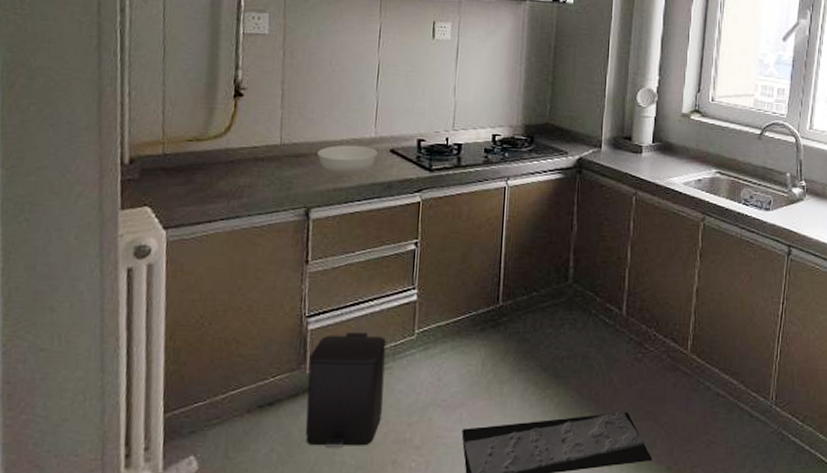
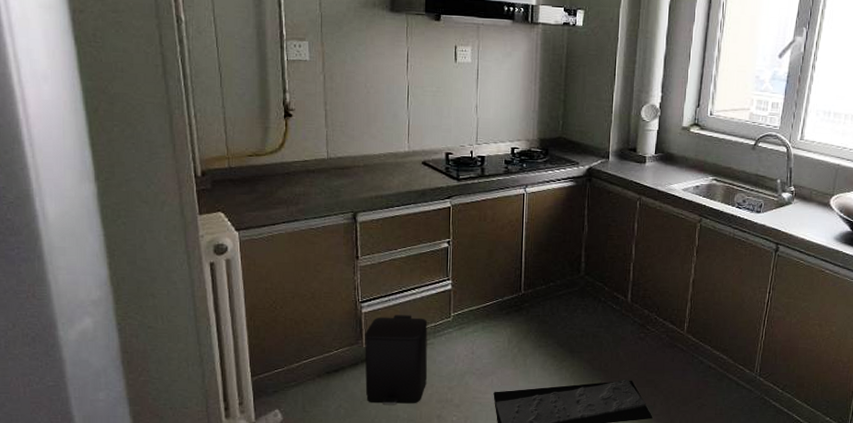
bowl: present [317,145,377,177] -> none [360,158,411,186]

